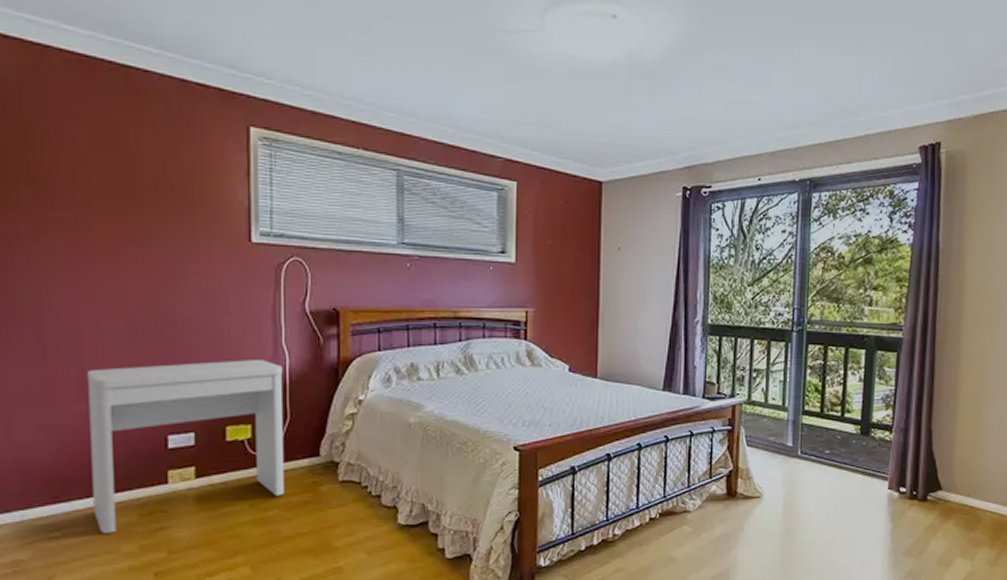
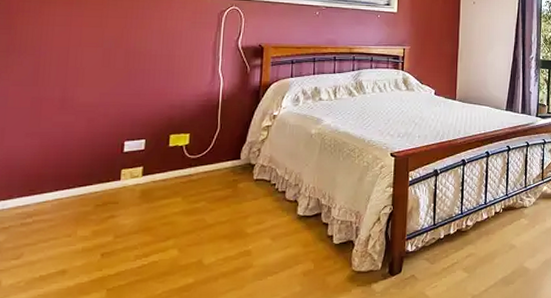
desk: present [87,360,284,534] -> none [59,83,218,220]

